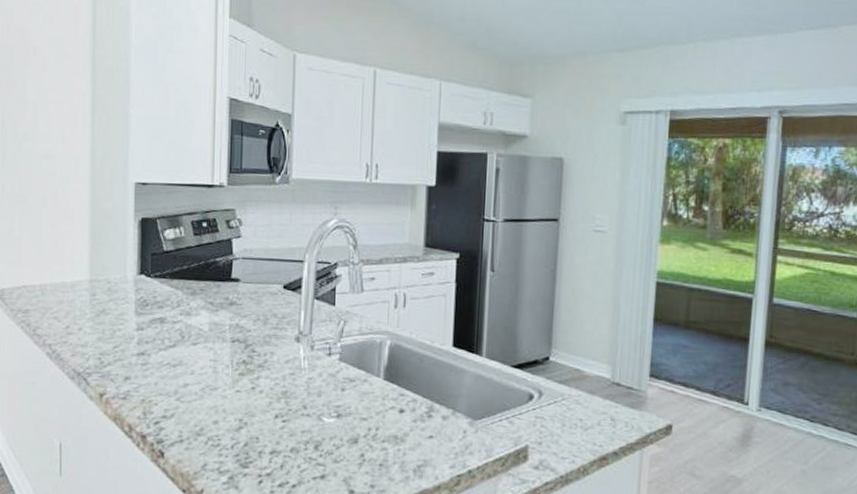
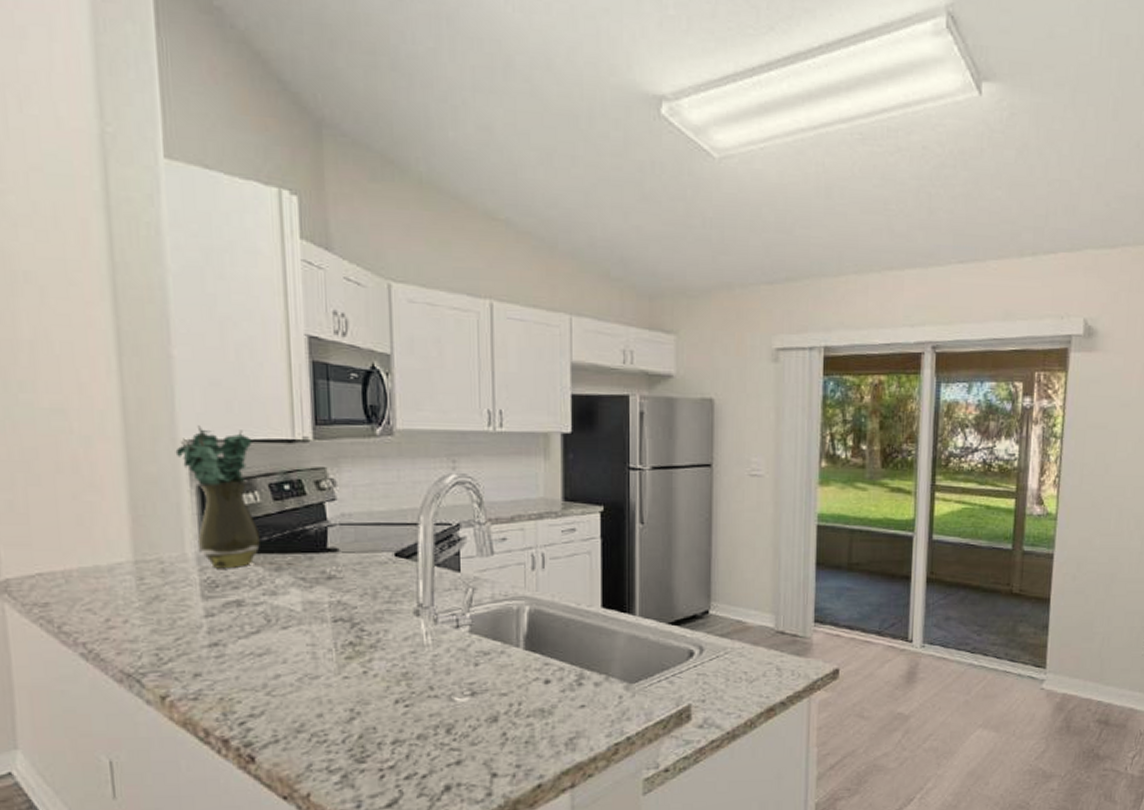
vase: none [126,171,183,291] -> present [175,425,262,569]

